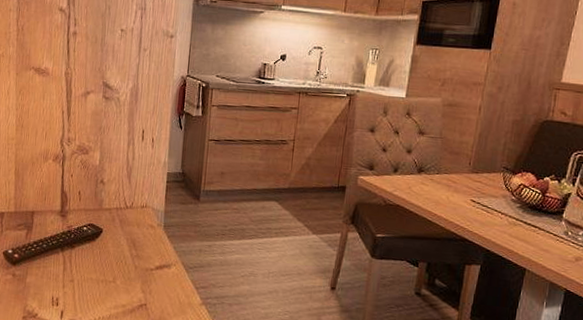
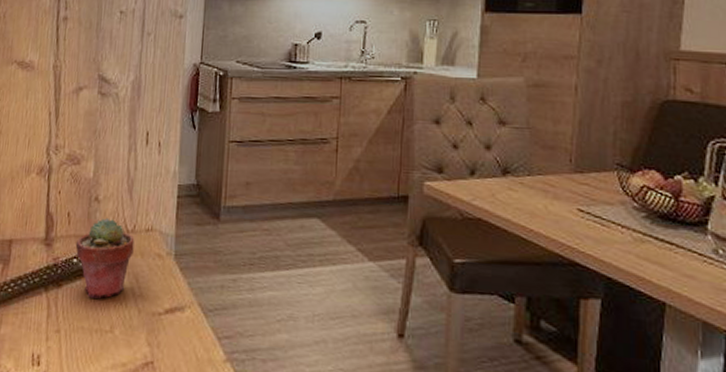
potted succulent: none [85,196,132,257] -> present [75,217,135,299]

